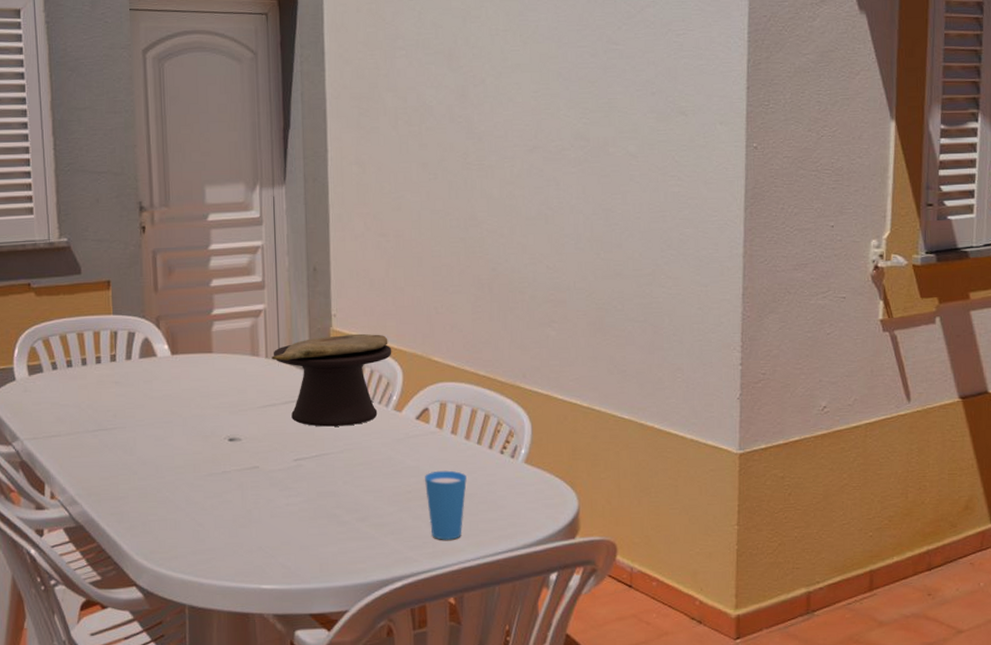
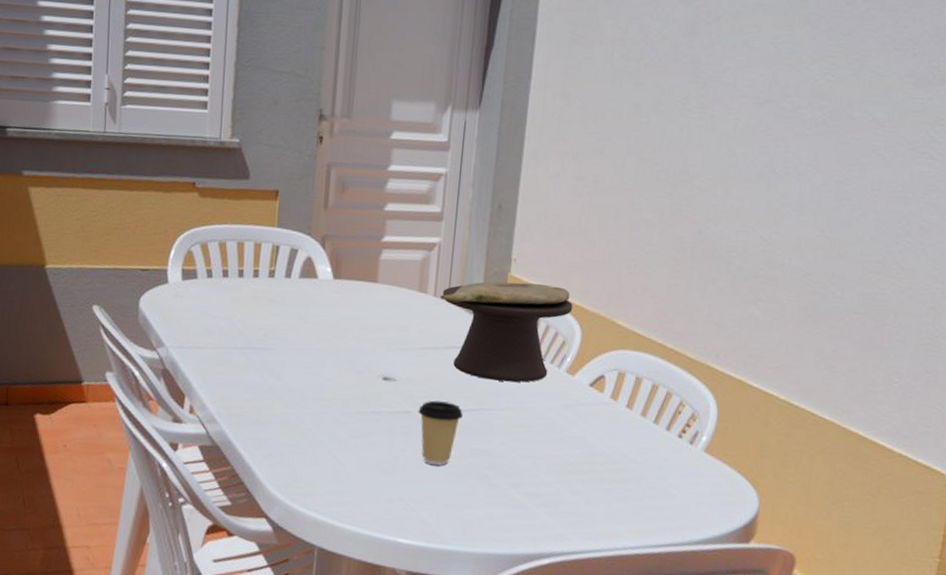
coffee cup: none [265,452,306,512] -> present [418,400,463,466]
cup: present [425,470,467,540] -> none [589,445,637,523]

